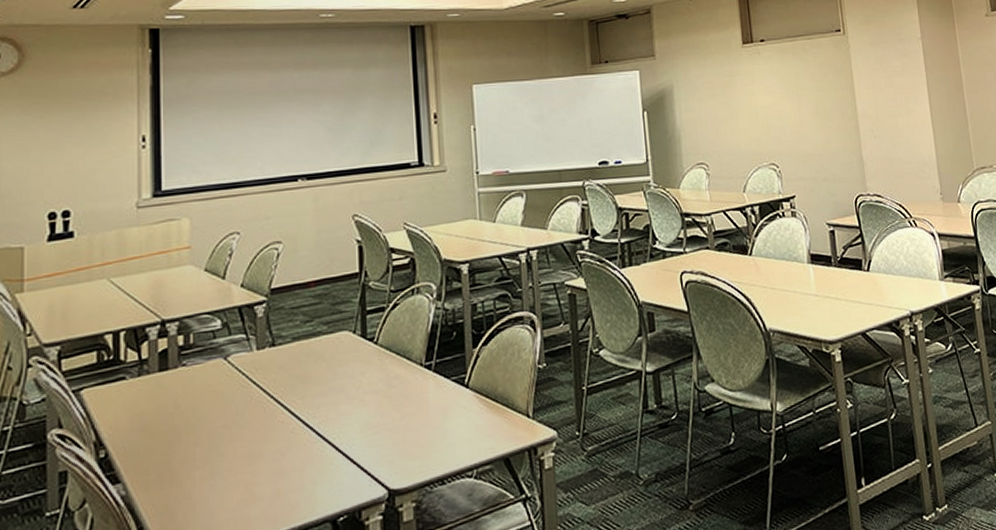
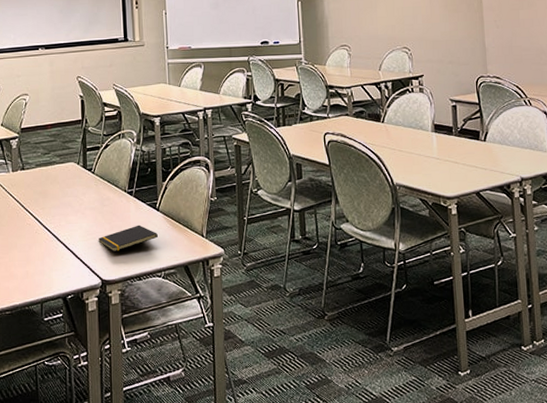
notepad: none [383,409,467,450] -> present [98,225,158,252]

